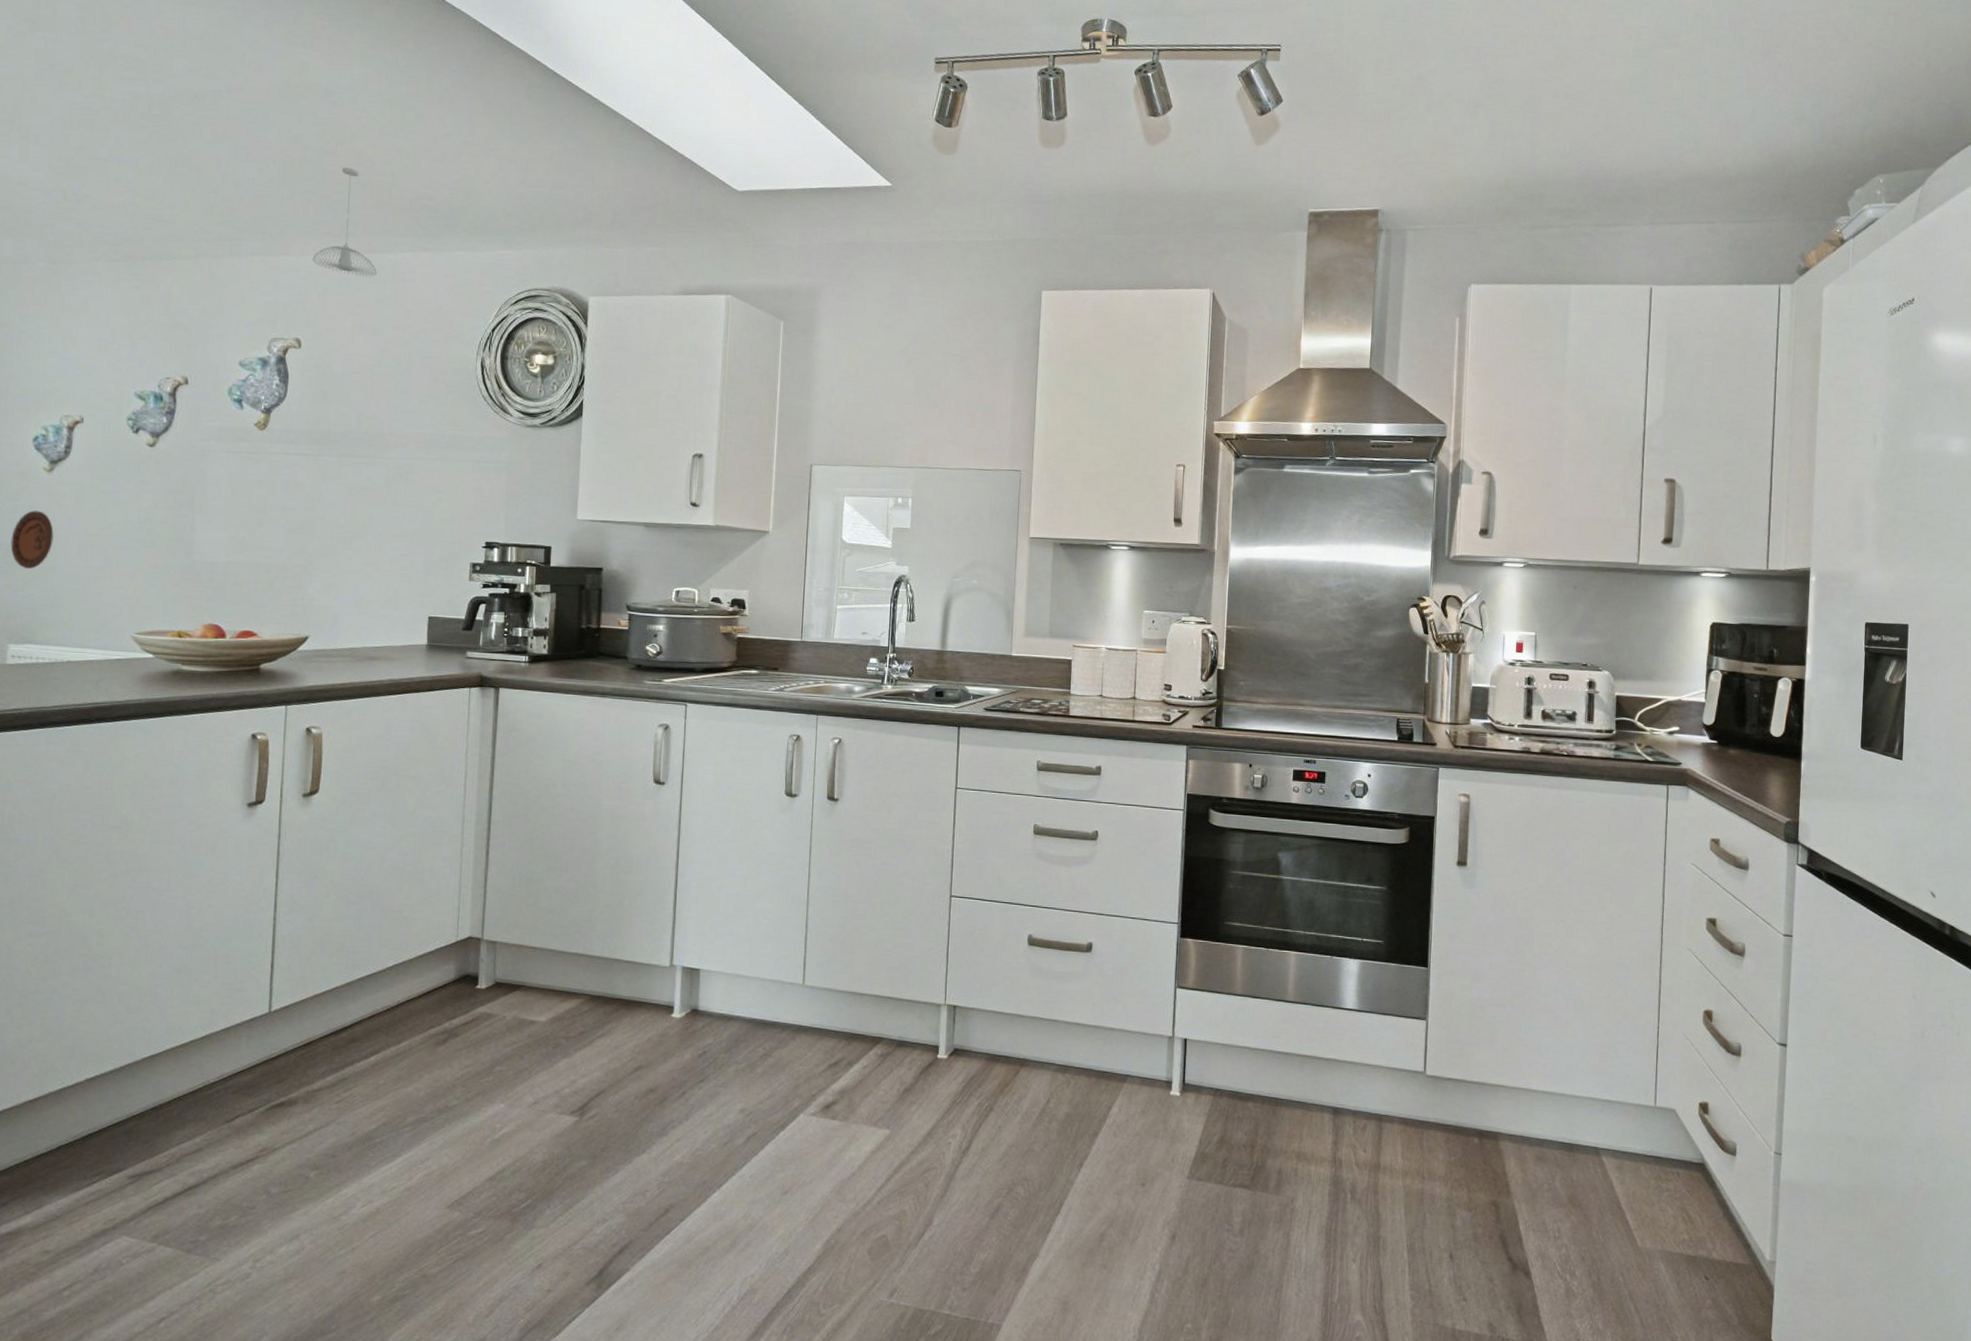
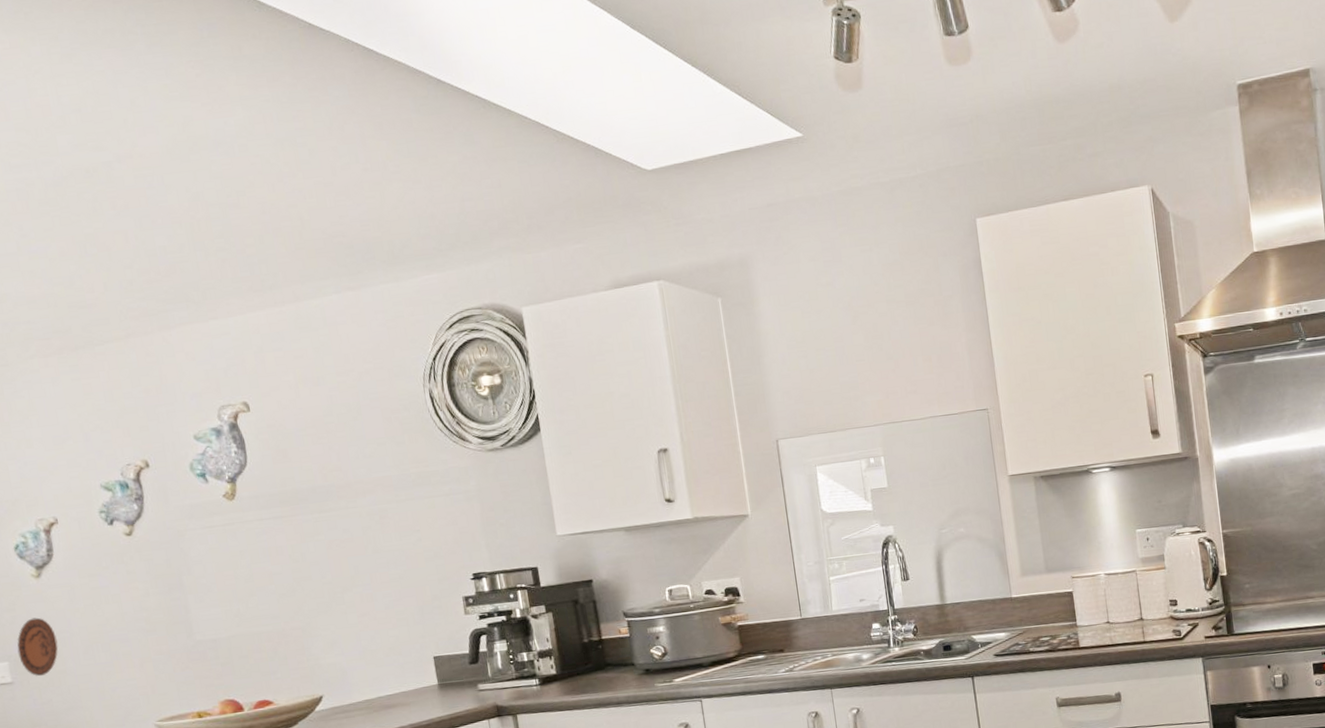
pendant light: present [312,167,377,277] -> none [240,217,308,328]

